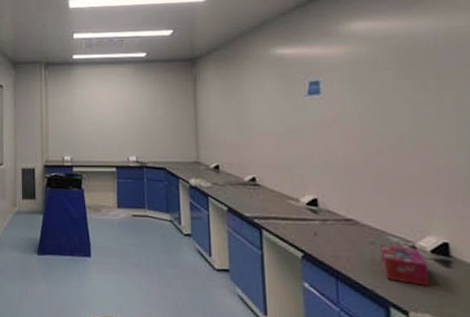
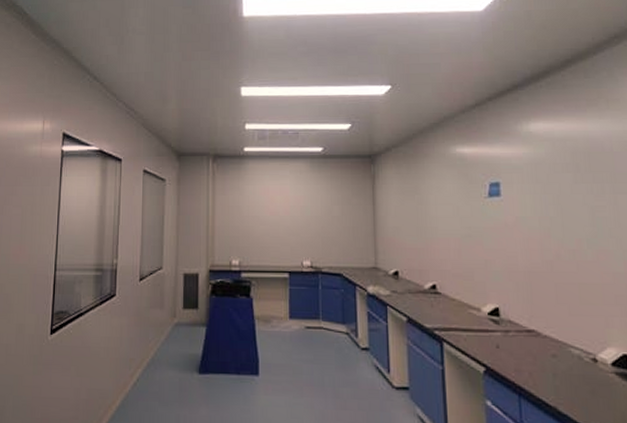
tissue box: present [380,243,430,286] -> none [562,356,611,402]

